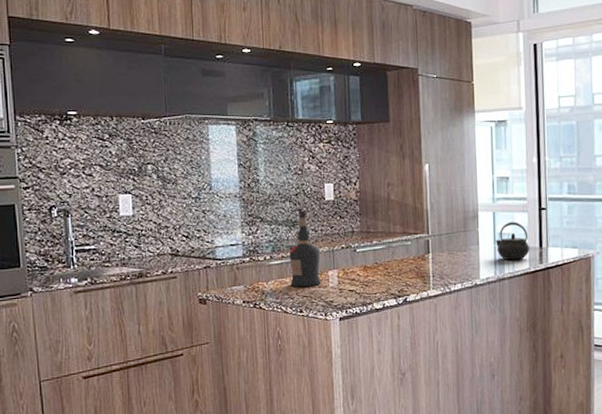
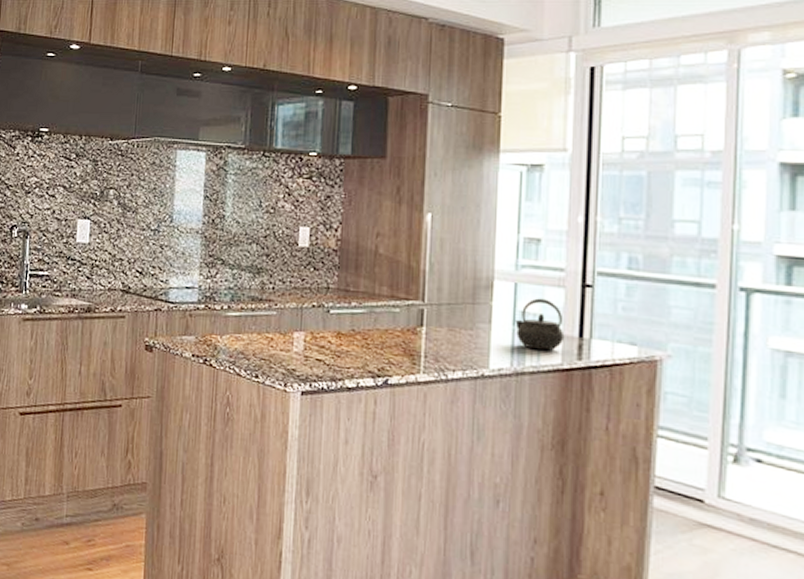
liquor bottle: present [289,210,322,287] -> none [247,256,286,348]

